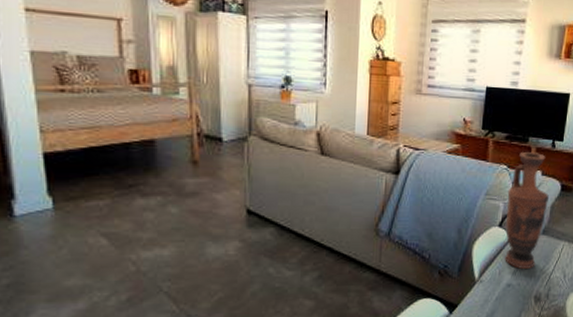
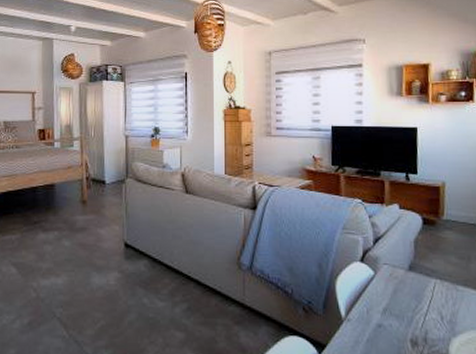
vase: present [505,151,549,269] -> none [365,185,411,308]

